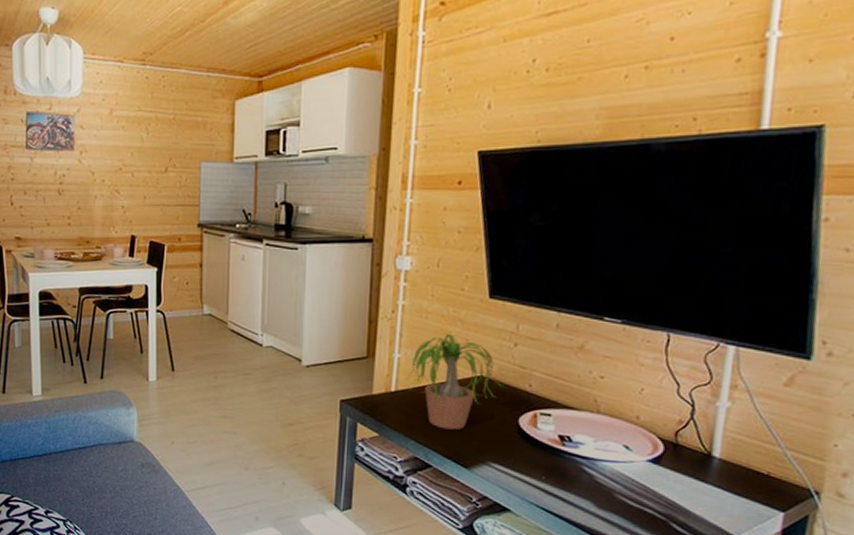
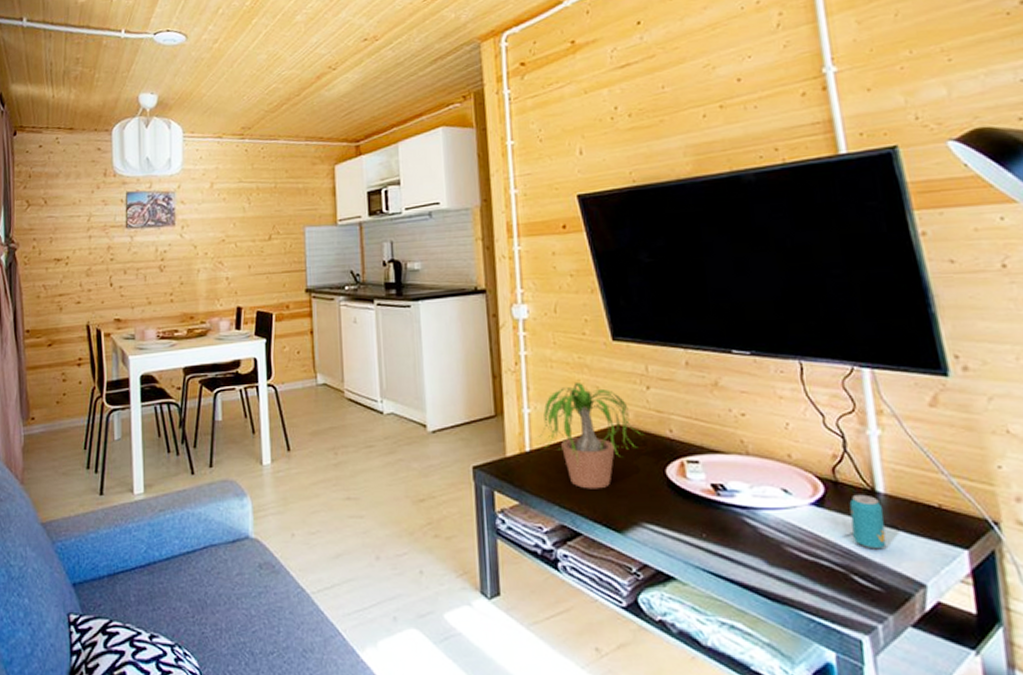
beverage can: none [680,456,715,504] -> present [849,494,887,550]

